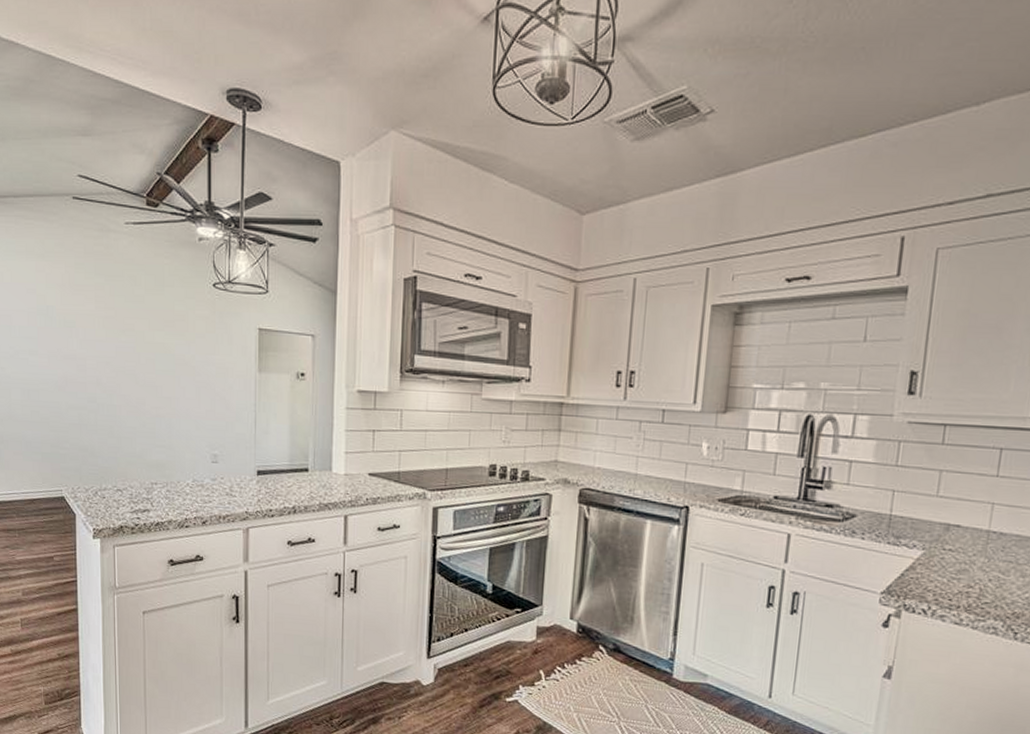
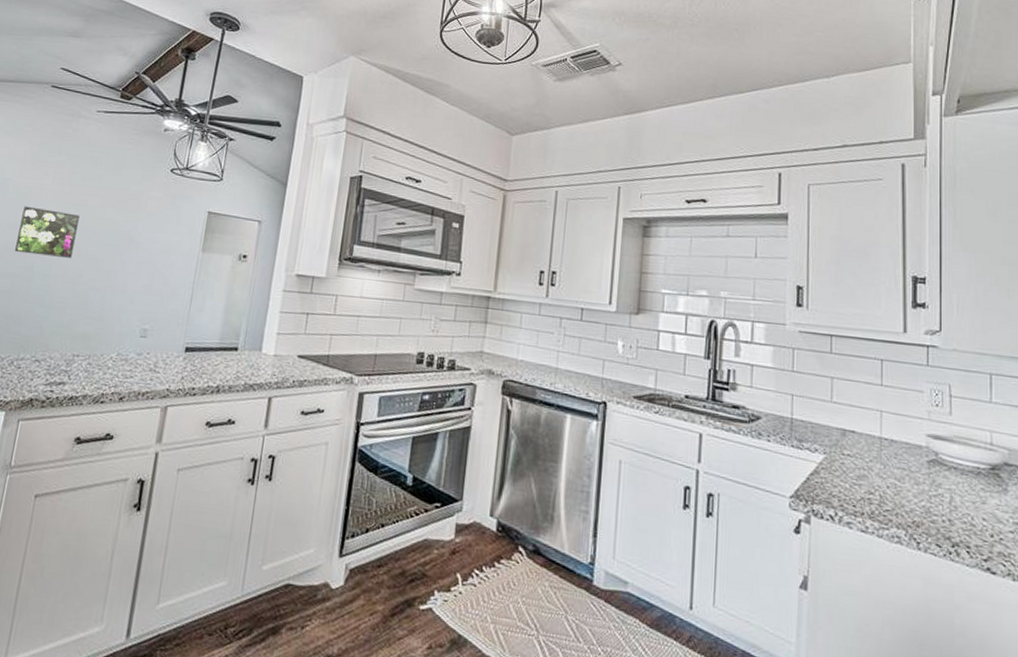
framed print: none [74,335,131,387] -> present [15,206,80,258]

